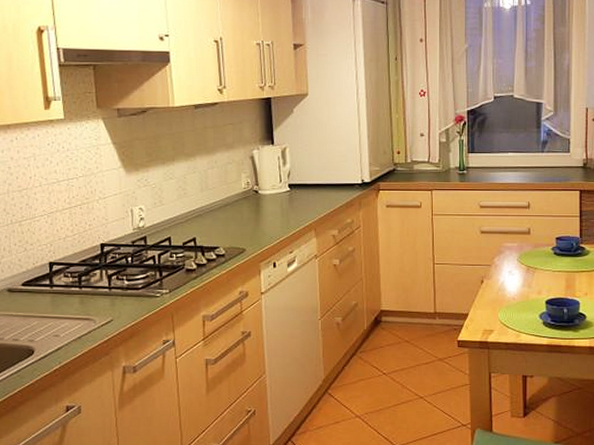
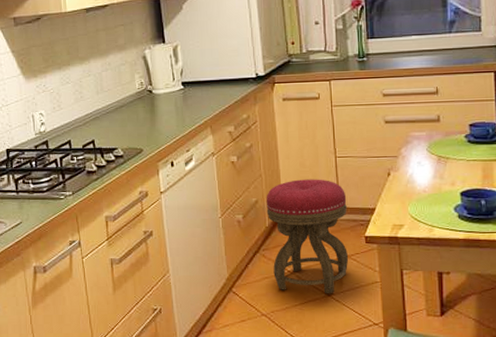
stool: none [365,284,442,396] -> present [266,179,349,294]

